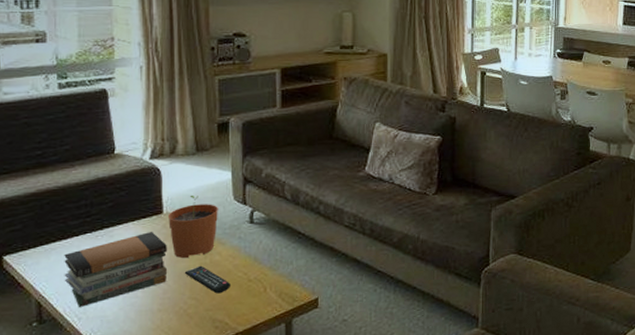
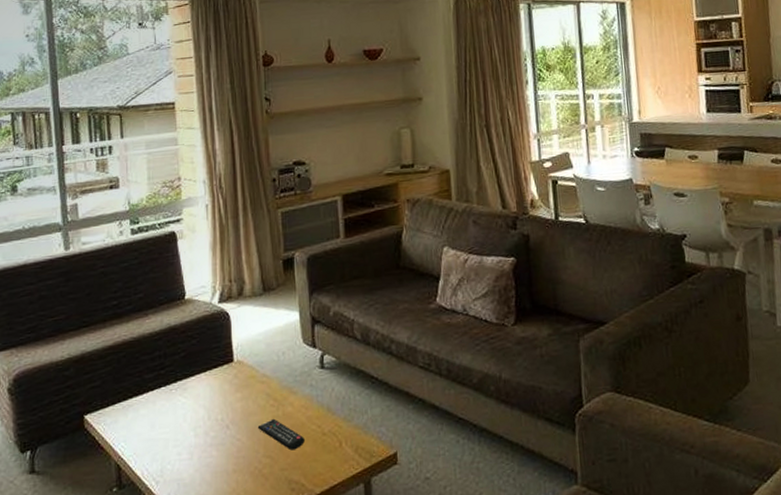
book stack: present [64,231,167,307] -> none [141,381,240,469]
plant pot: present [167,196,218,259] -> none [238,340,288,411]

